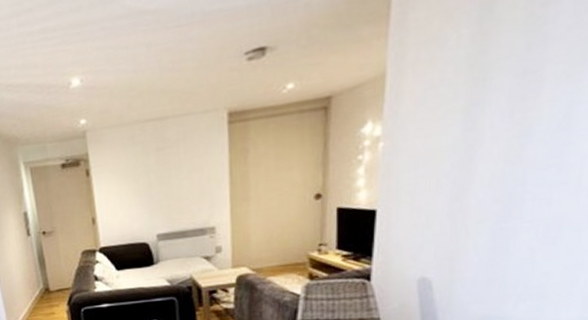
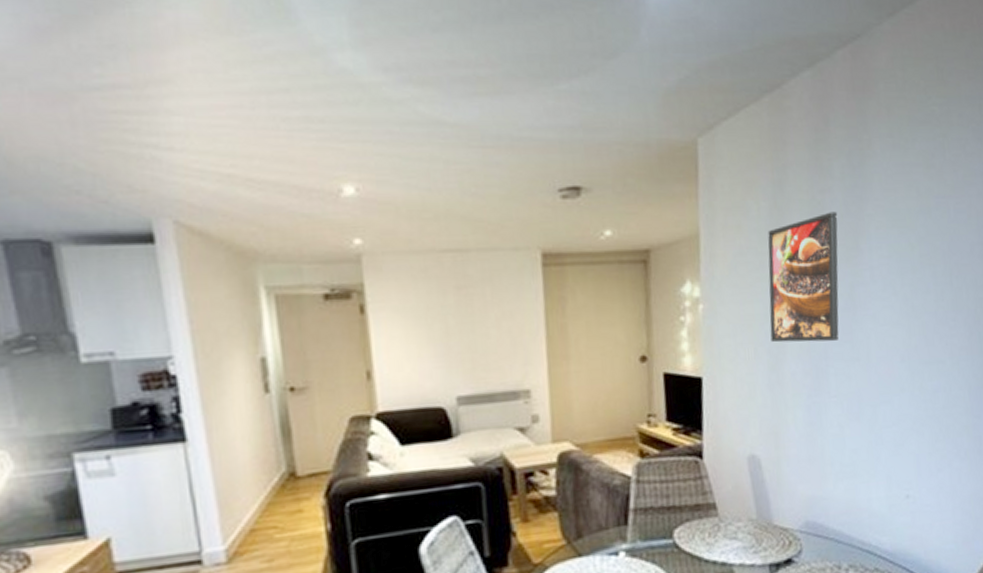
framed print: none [457,24,563,172] -> present [768,211,839,343]

